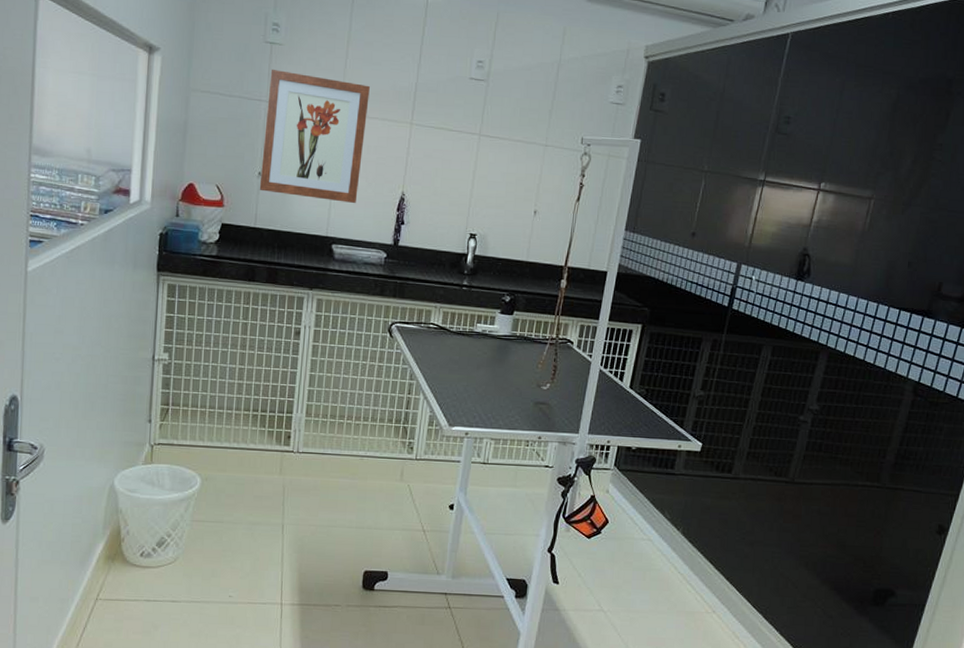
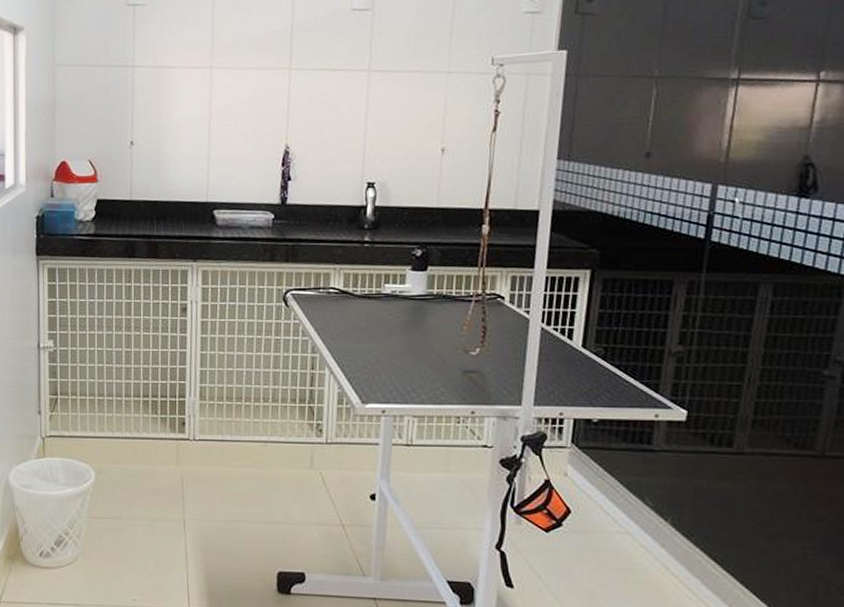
wall art: present [259,69,370,204] -> none [132,31,241,164]

